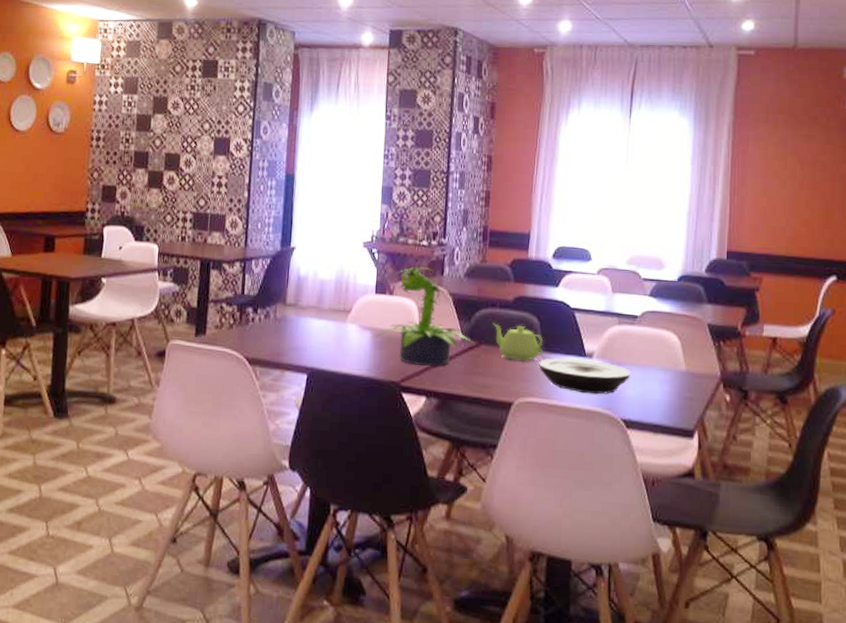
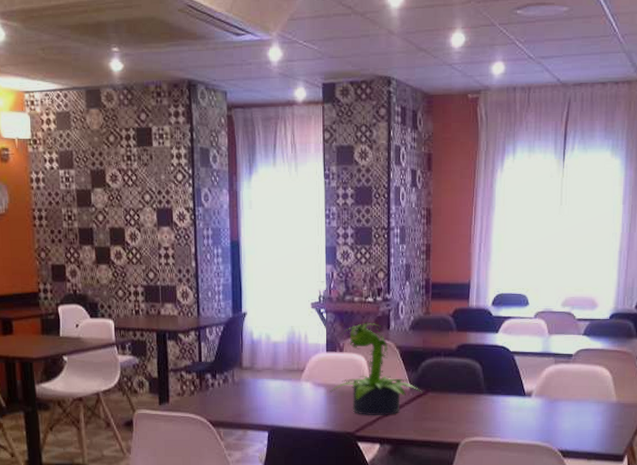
teapot: present [492,323,543,362] -> none [438,371,486,405]
plate: present [539,358,631,395] -> none [482,398,567,430]

